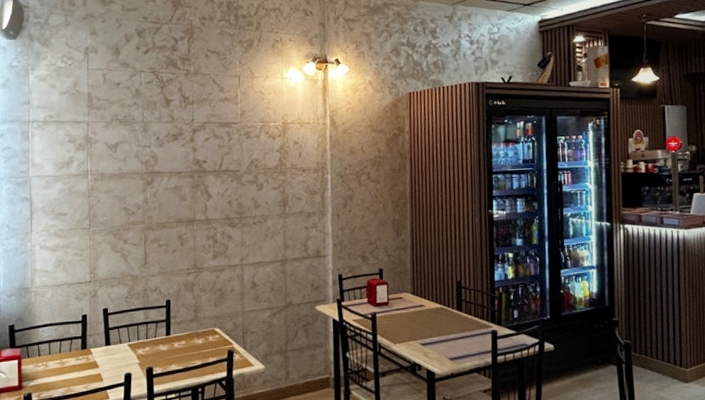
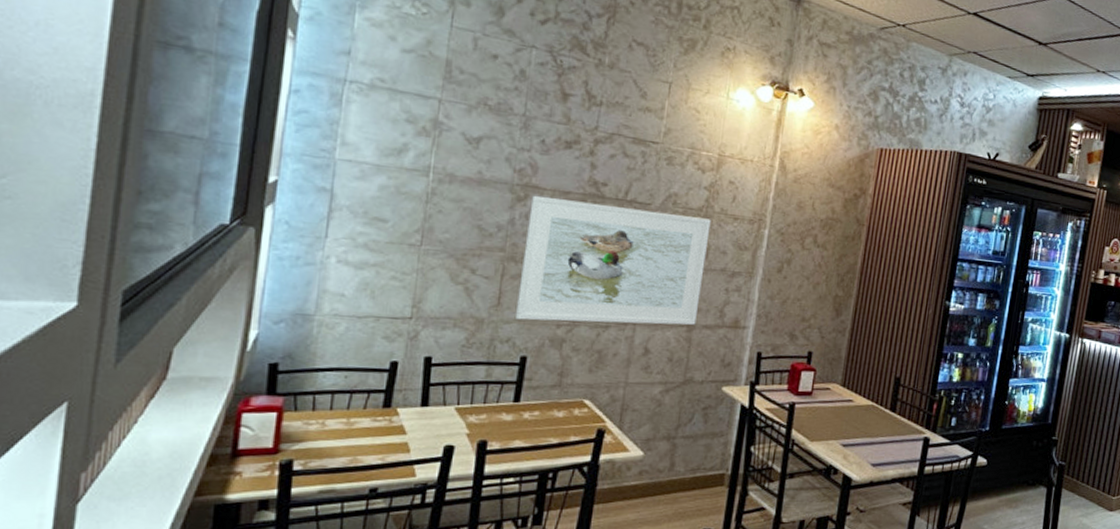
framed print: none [156,174,287,273] -> present [514,195,711,325]

